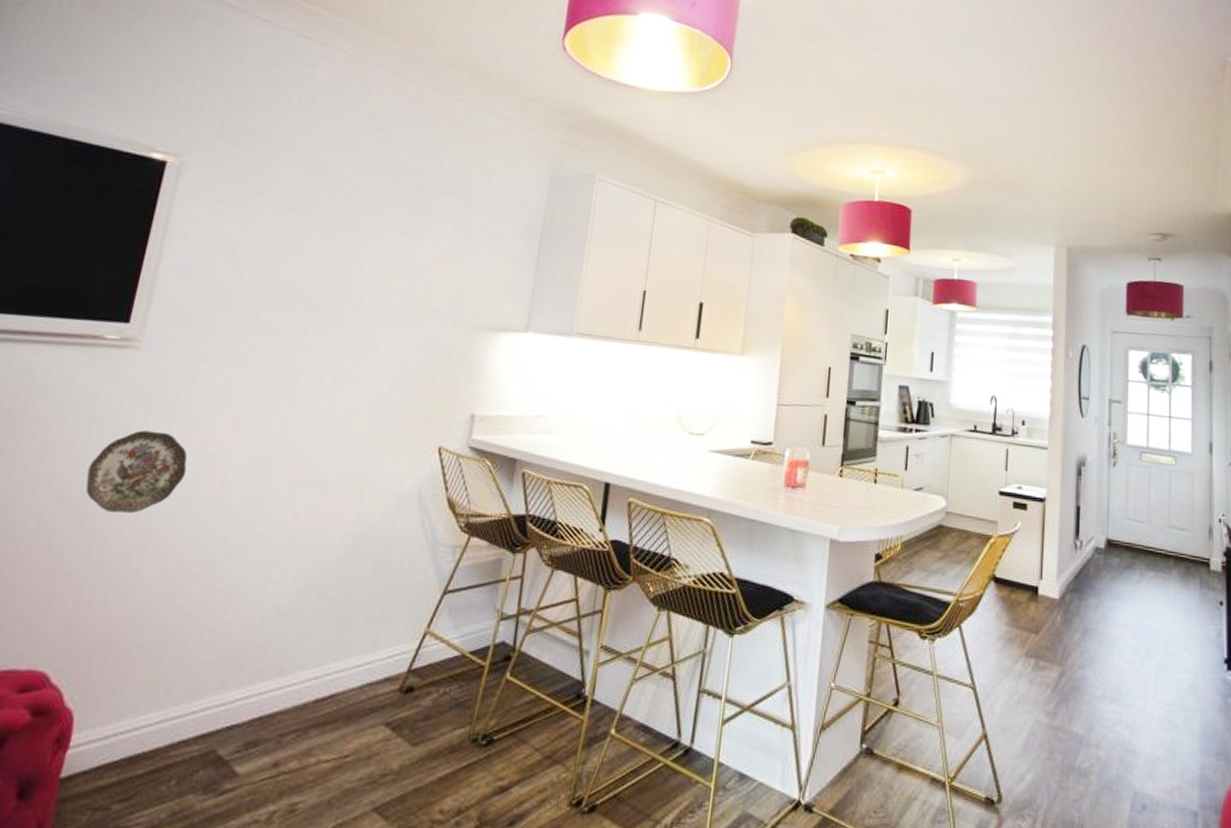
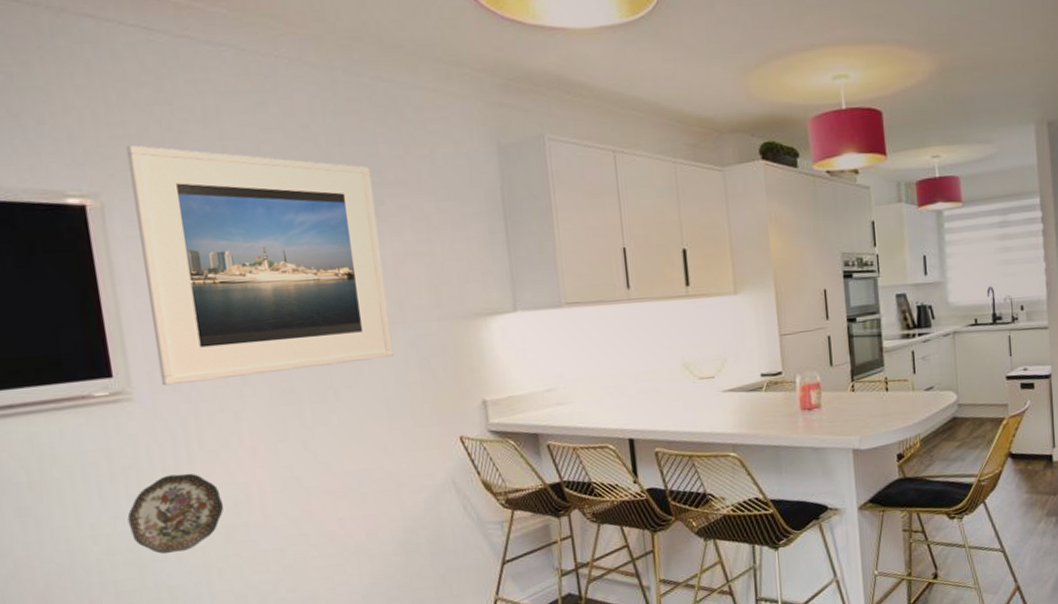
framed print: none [172,117,430,355] -> present [126,144,394,386]

